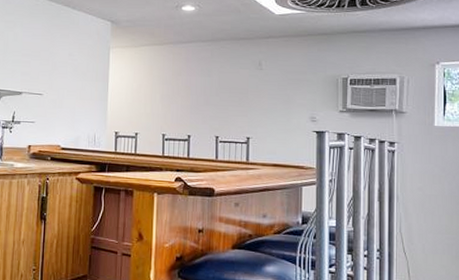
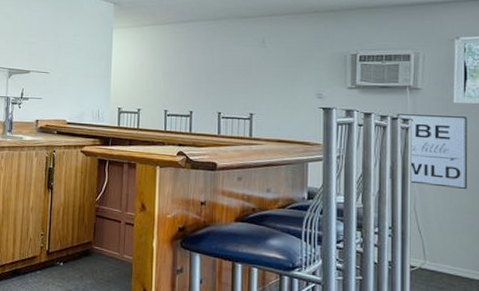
wall art: none [384,137,446,210] -> present [397,114,467,189]

